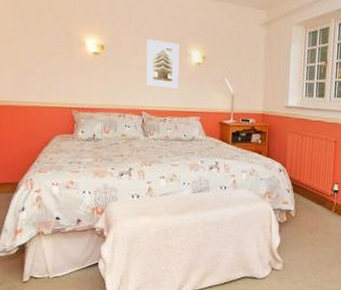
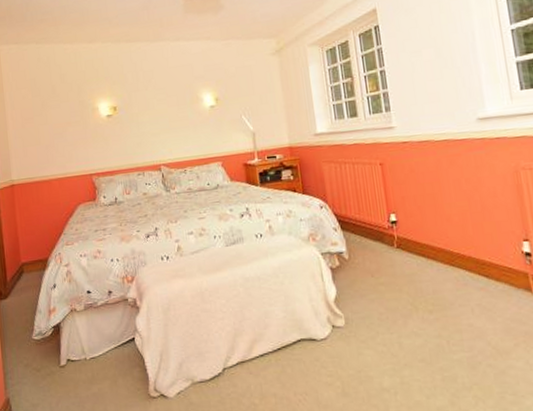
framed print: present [146,40,179,89] -> none [157,90,195,139]

